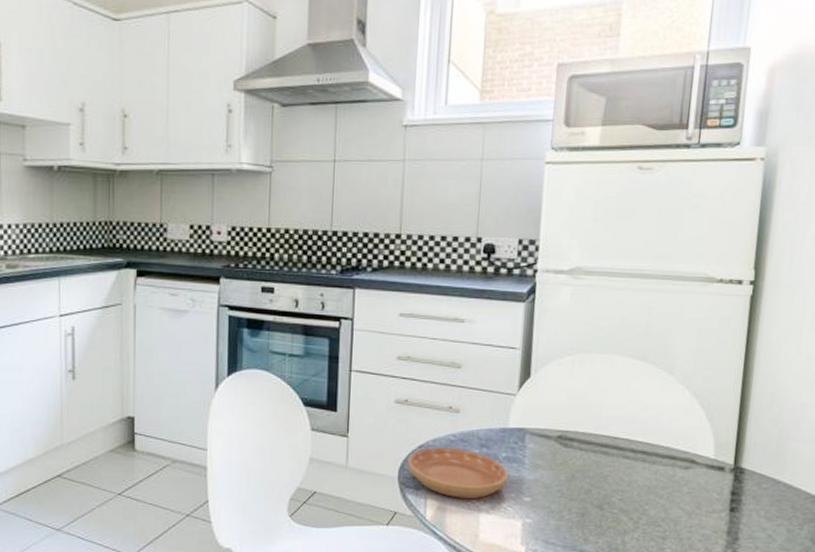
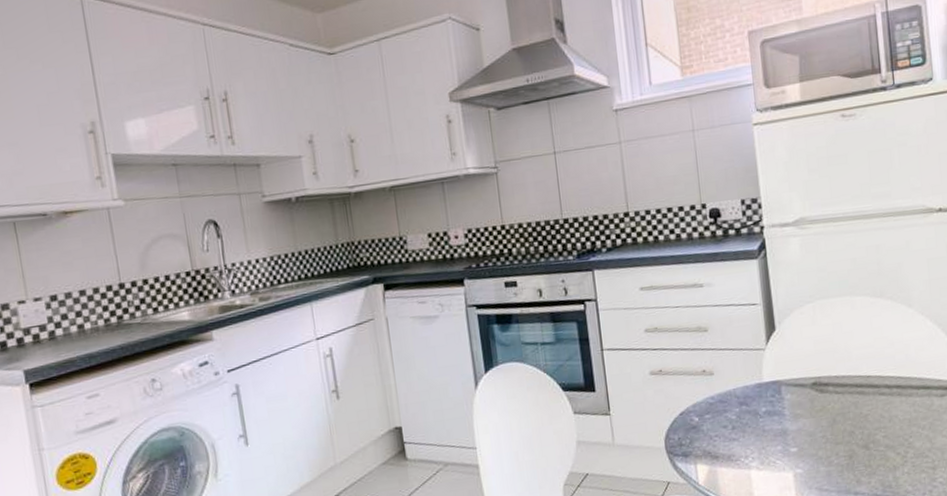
saucer: present [407,447,508,498] -> none [671,410,772,459]

